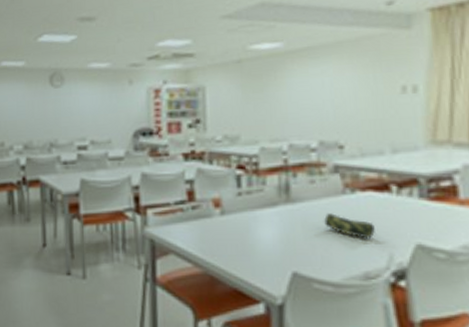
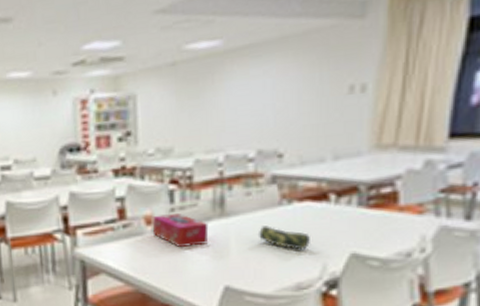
tissue box: none [221,197,275,230] -> present [153,213,209,247]

